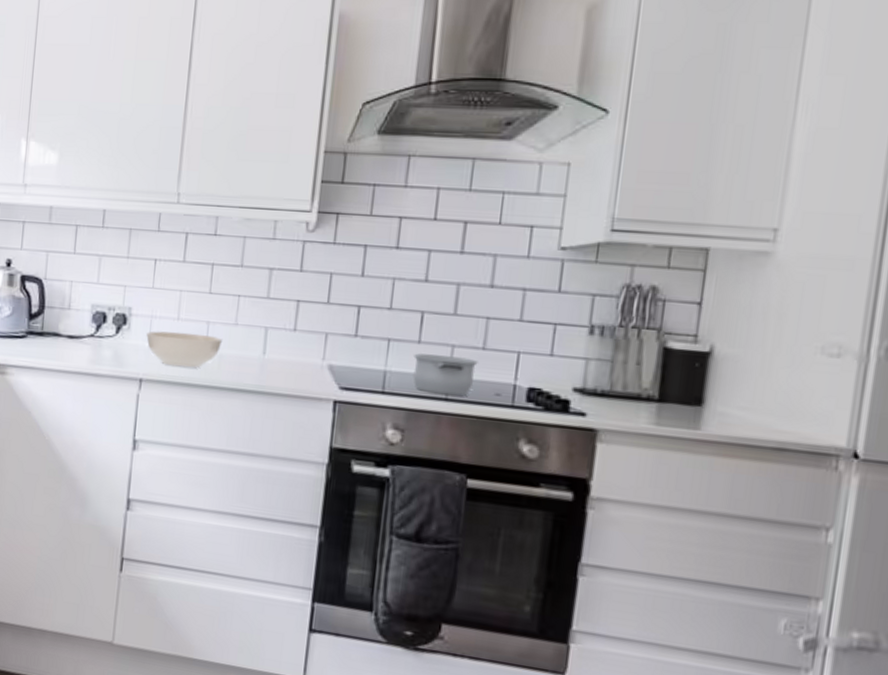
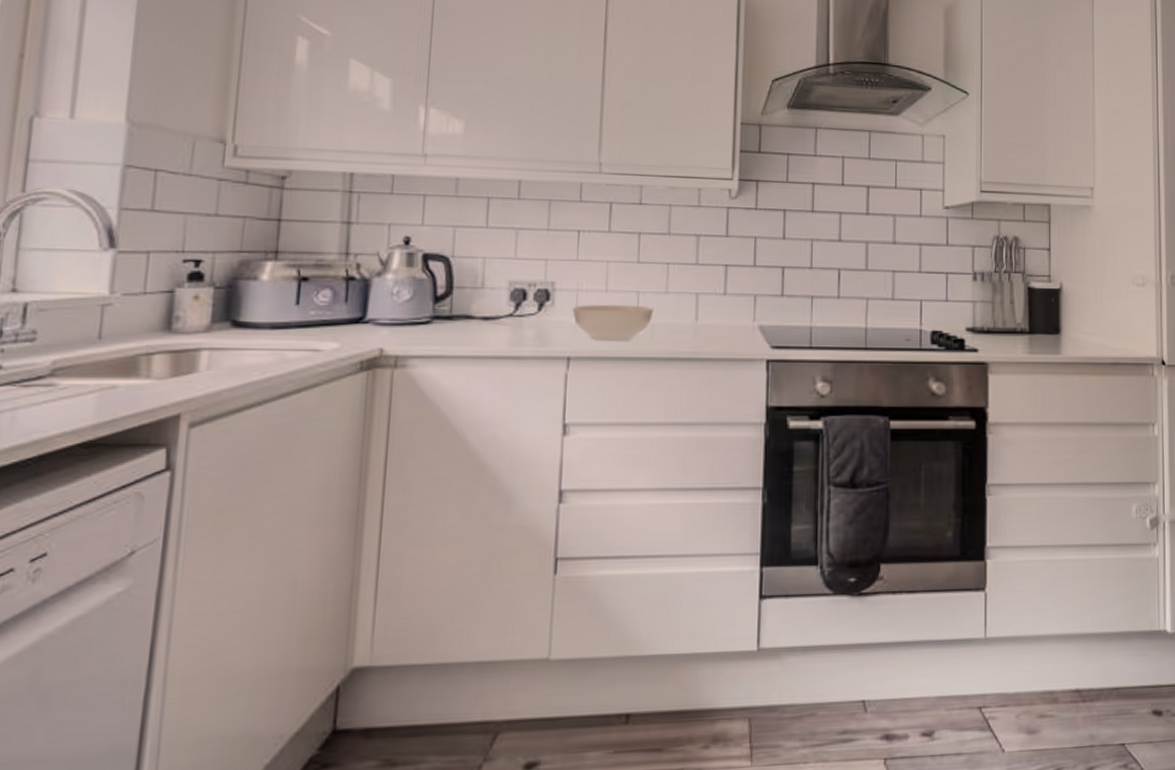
cooking pot: present [413,353,478,396] -> none [835,308,889,345]

